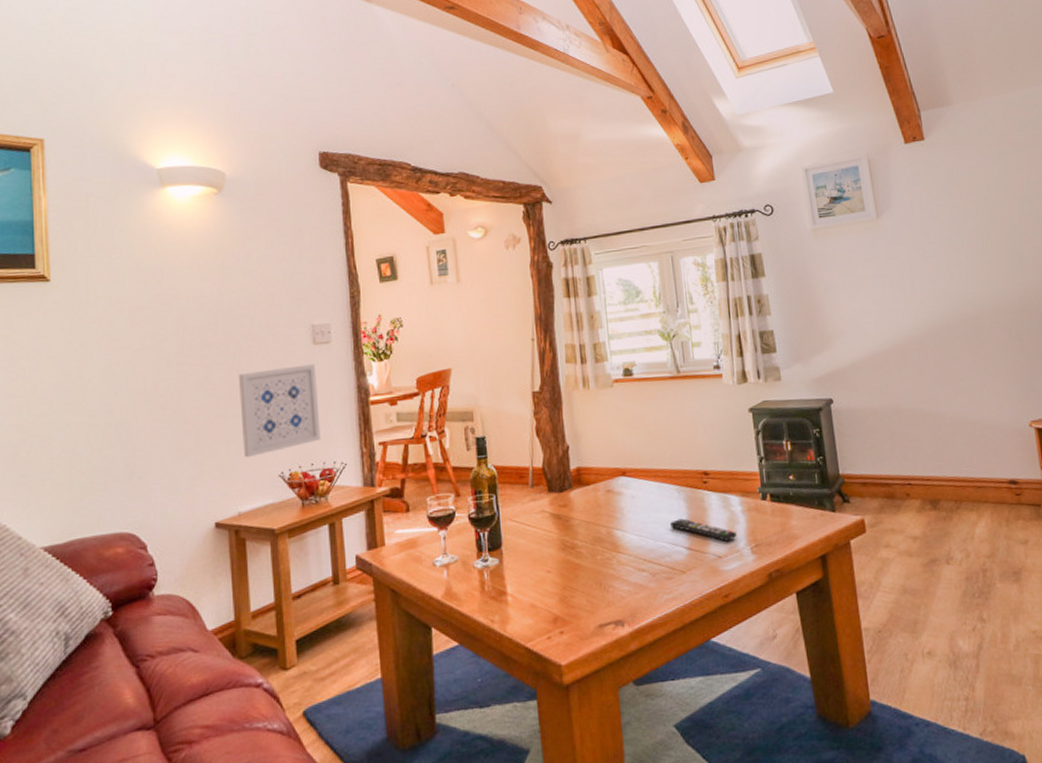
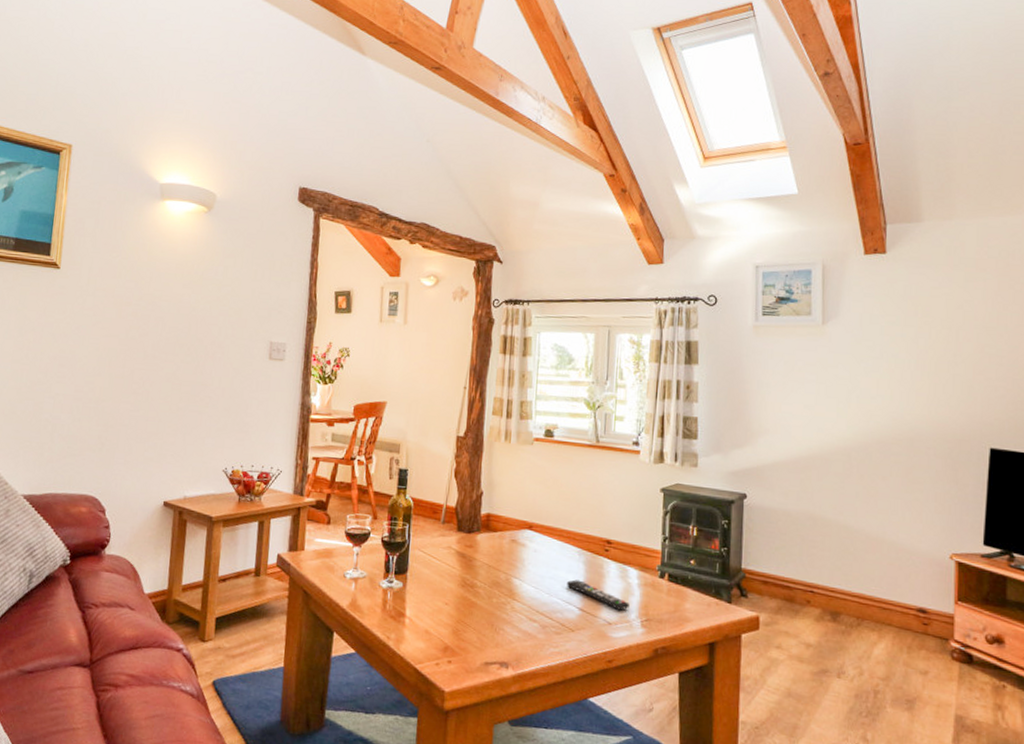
wall art: present [239,364,321,458] -> none [196,374,268,450]

